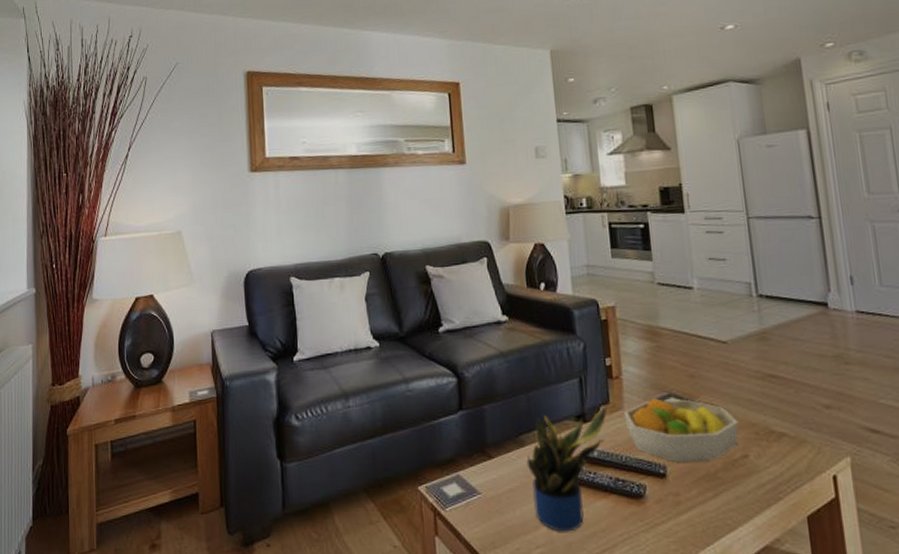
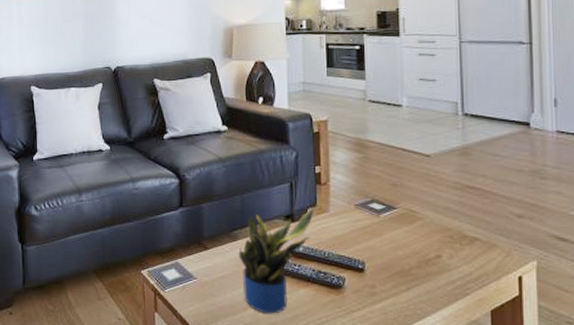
fruit bowl: present [624,397,739,463] -> none [329,202,435,260]

